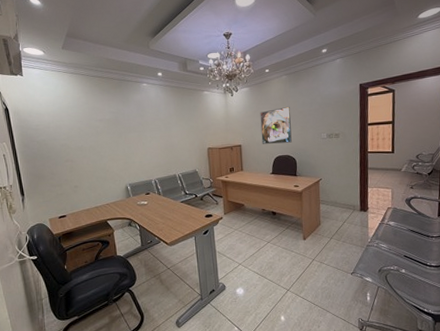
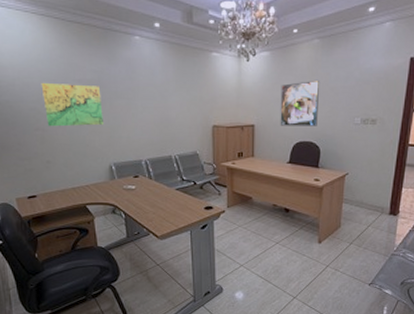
map: none [70,123,121,158] -> present [41,82,105,127]

